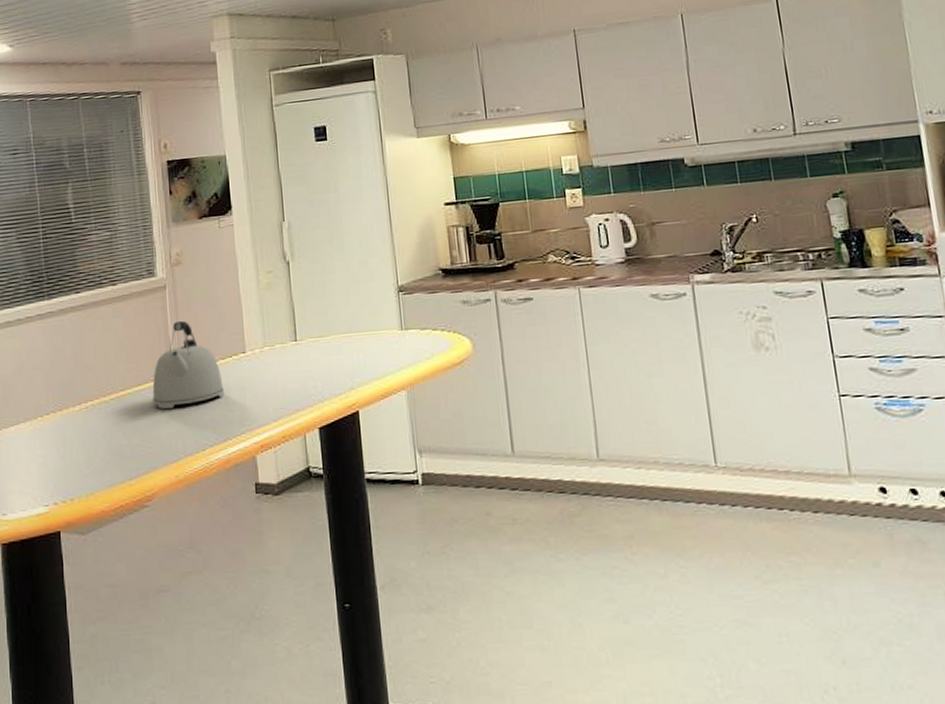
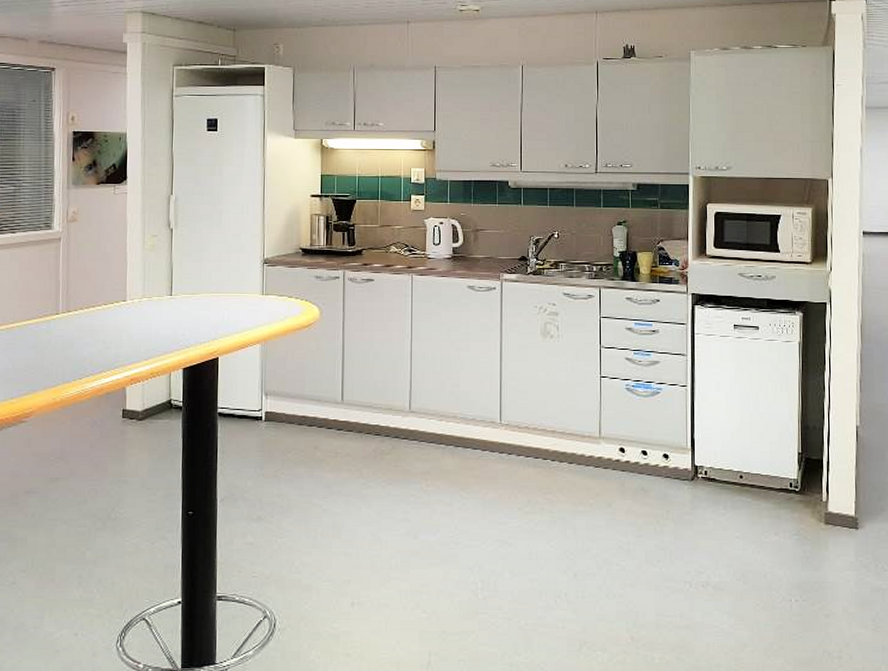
kettle: present [152,320,224,410] -> none [39,269,104,343]

